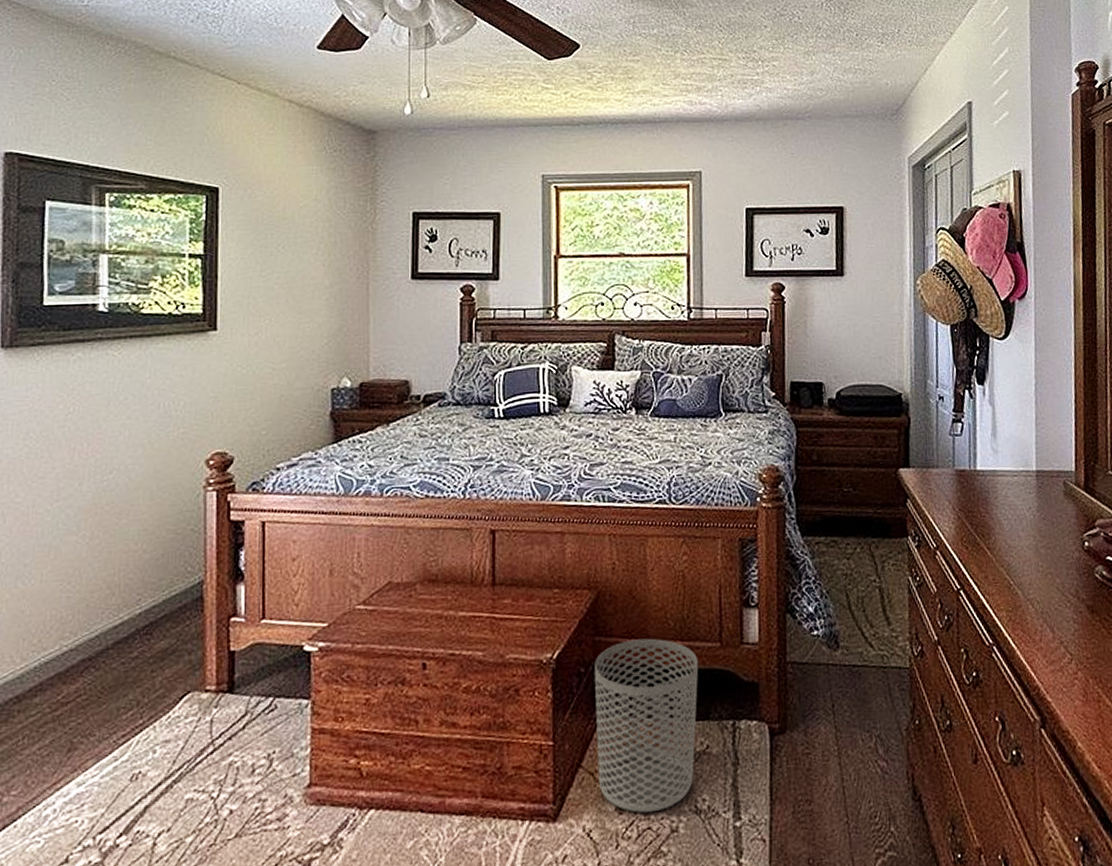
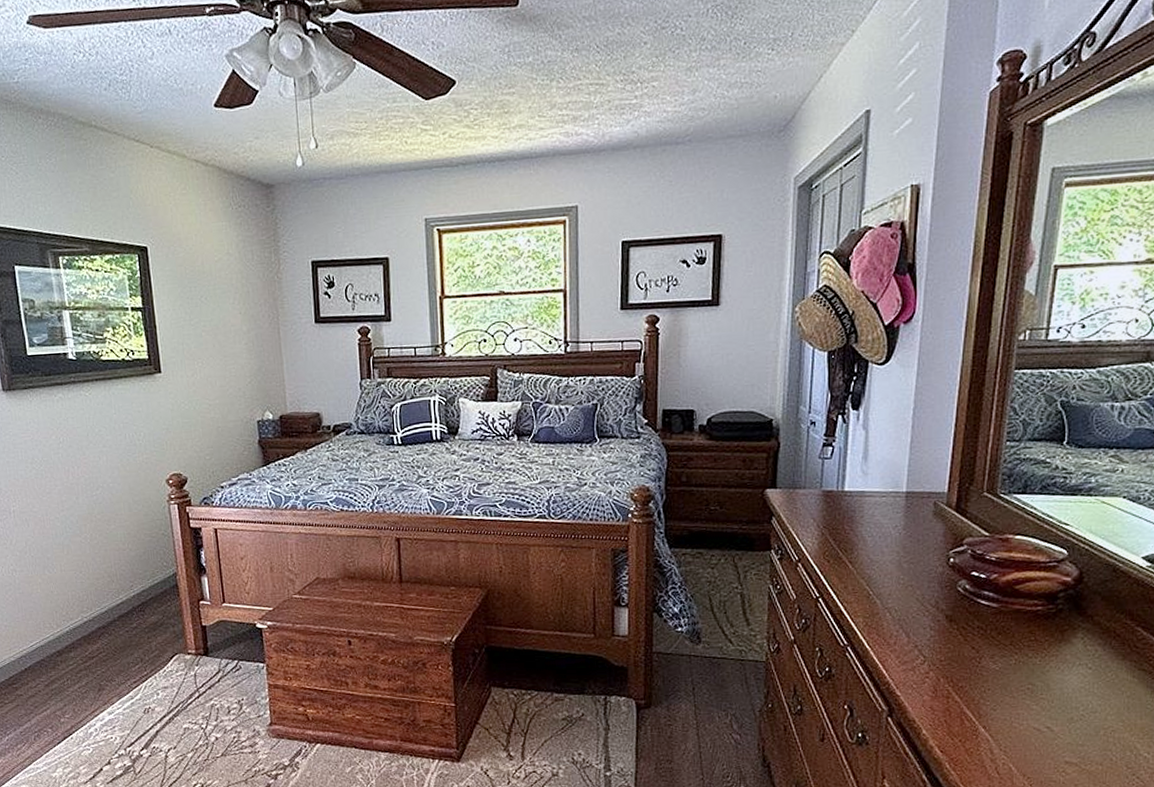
waste bin: present [595,638,699,813] -> none [487,628,575,760]

